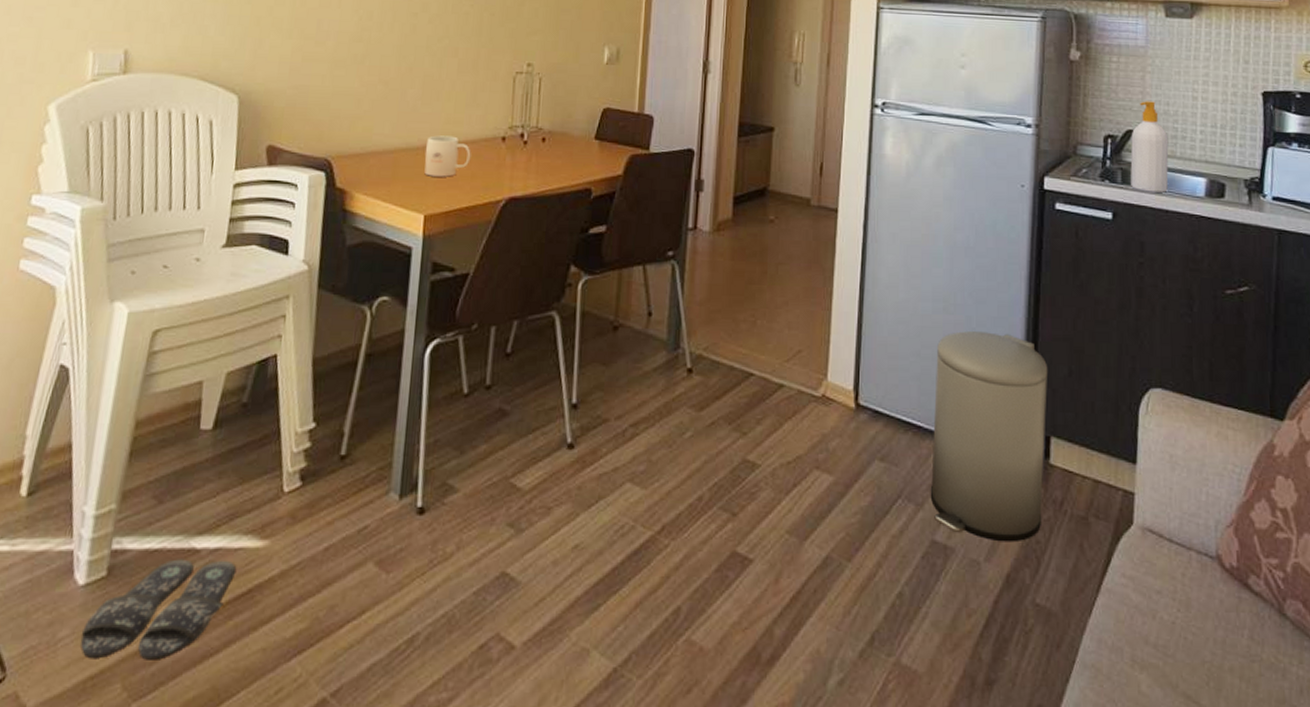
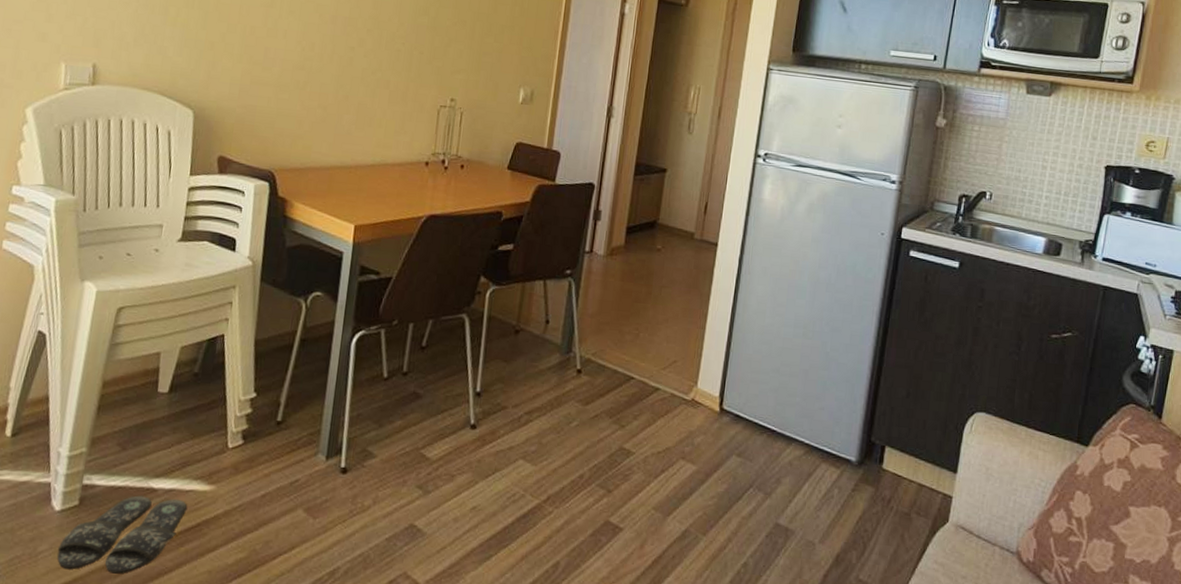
mug: present [424,135,471,177] -> none [356,157,398,194]
pedal bin: present [930,331,1048,541] -> none [777,354,889,529]
soap bottle: present [1130,101,1169,193] -> none [978,167,1017,248]

